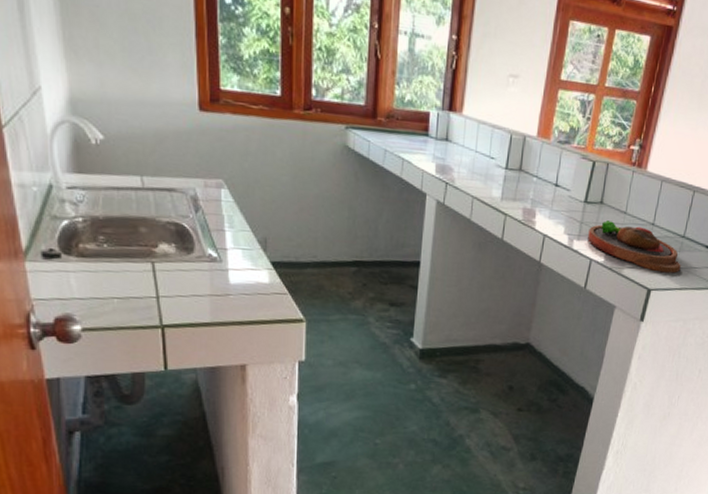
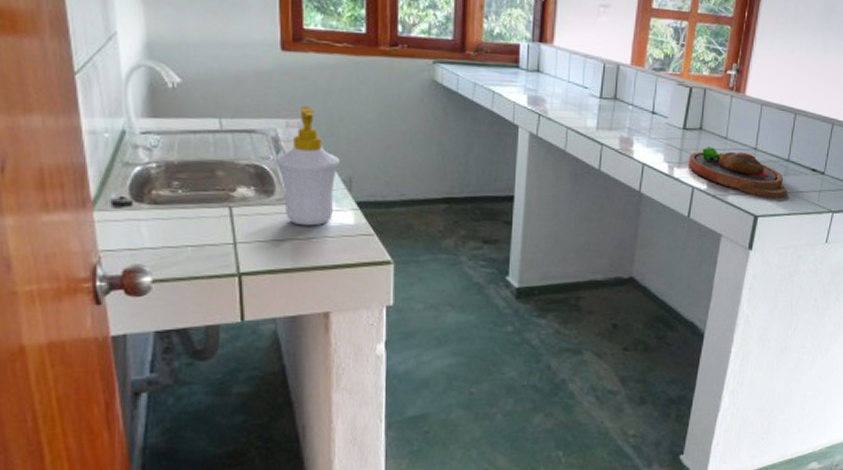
soap bottle: none [194,166,256,284] -> present [274,106,341,226]

